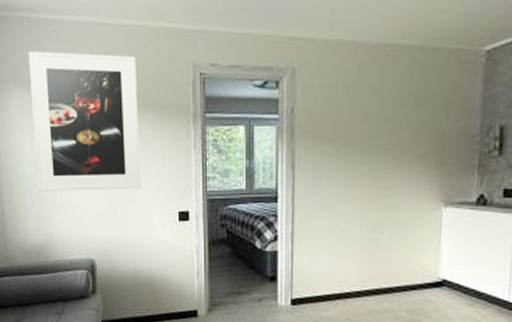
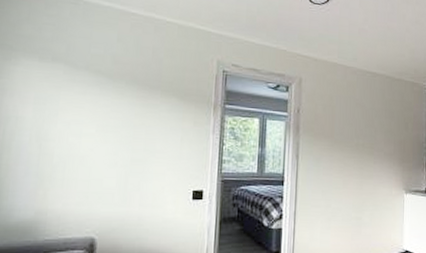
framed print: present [28,51,140,191] -> none [35,24,164,168]

